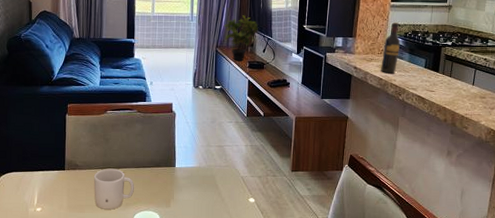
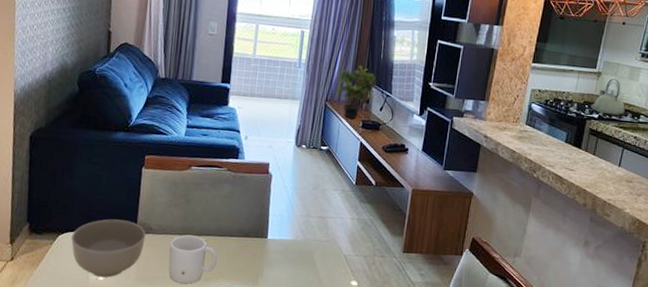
bowl: none [11,159,73,209] -> present [70,219,146,278]
wine bottle: present [381,22,401,74] -> none [515,87,540,147]
kettle: none [445,10,475,42] -> present [591,79,626,116]

